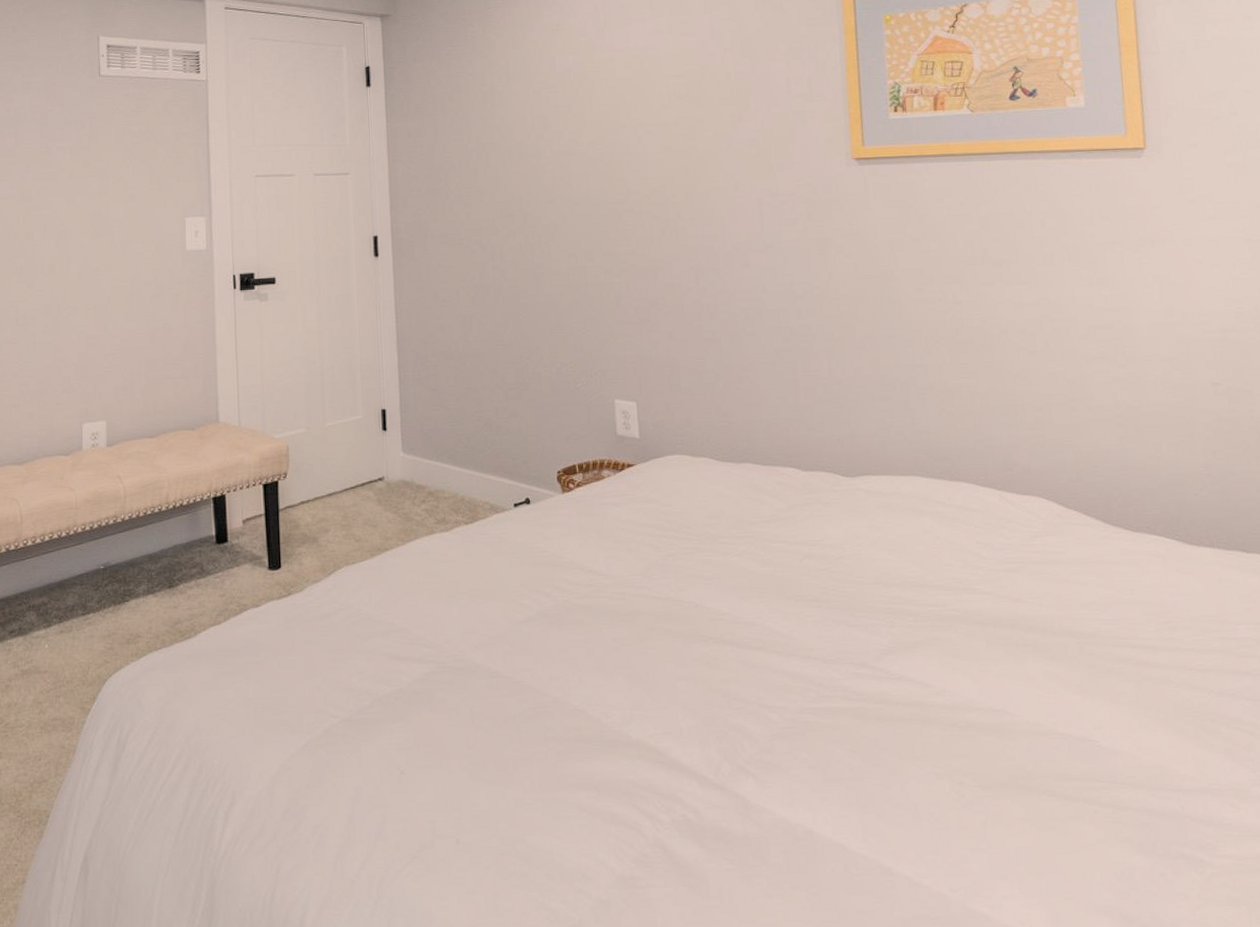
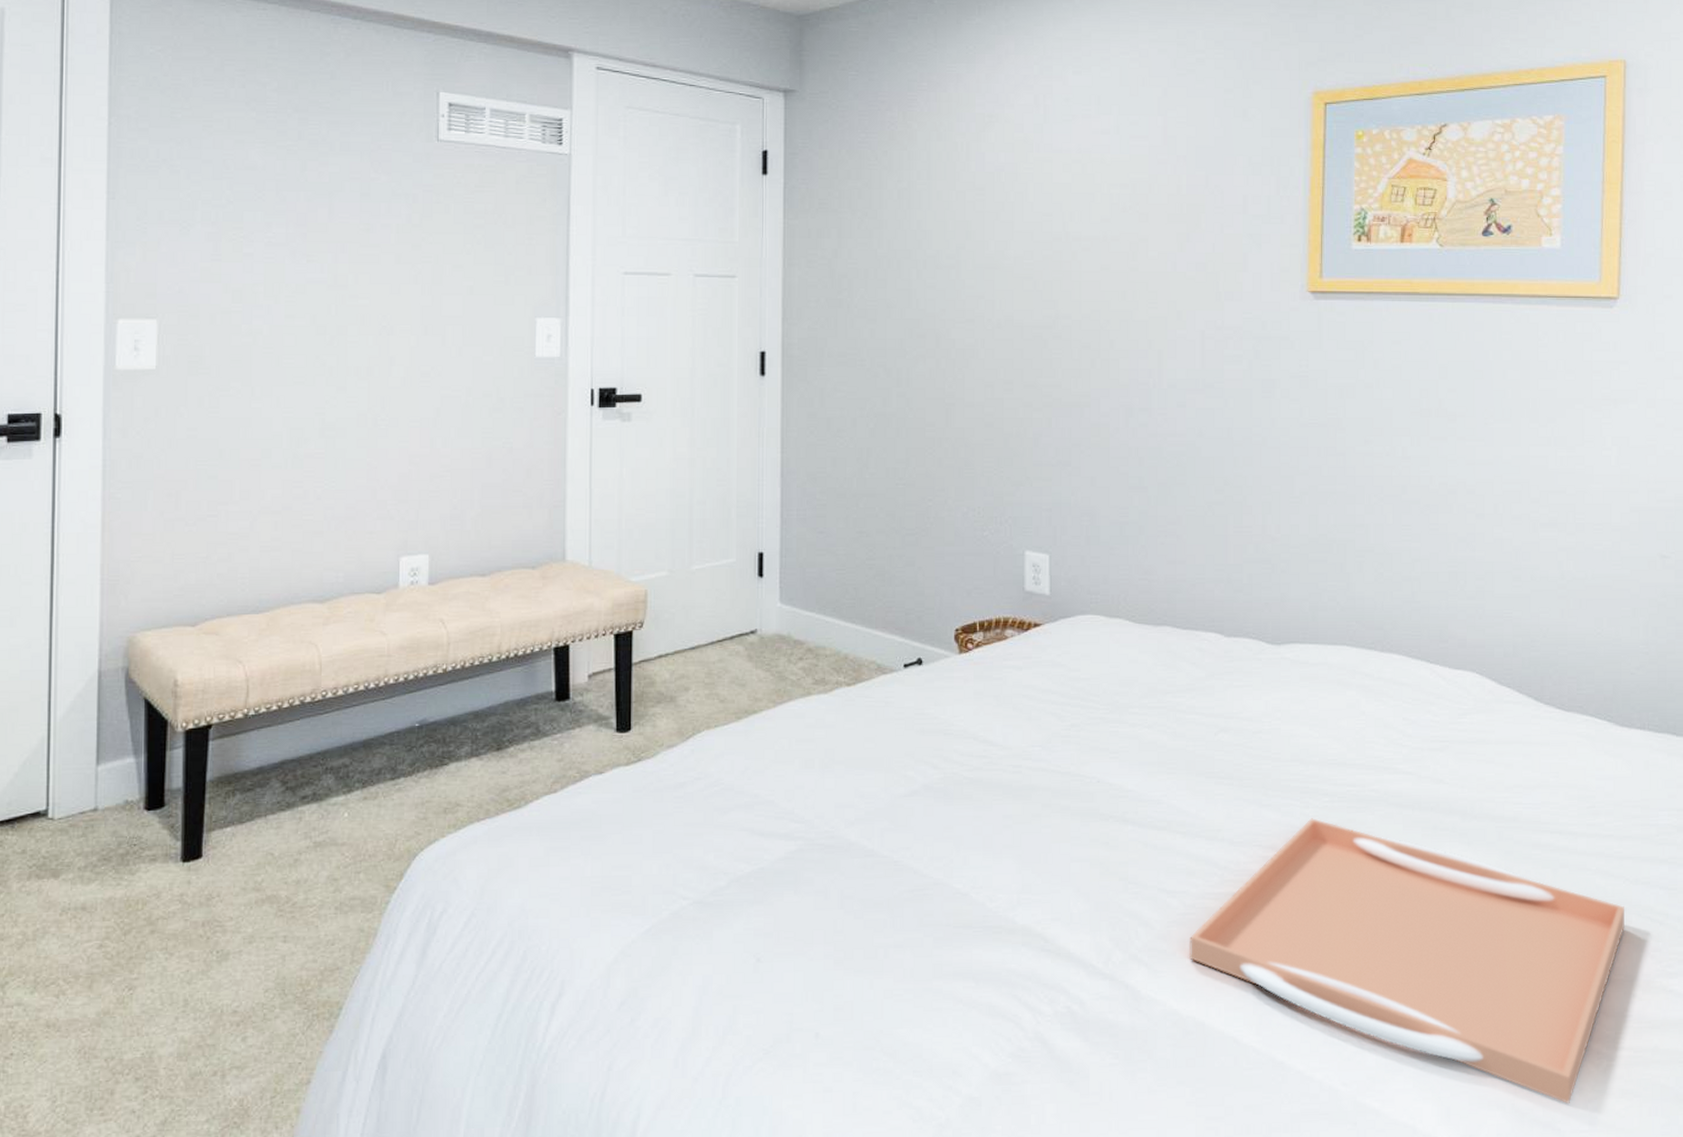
serving tray: none [792,637,1214,911] -> present [1188,818,1625,1103]

